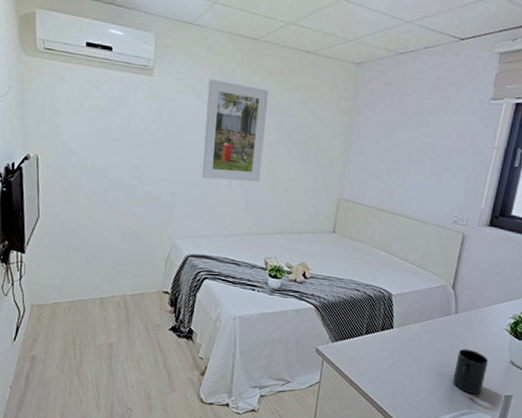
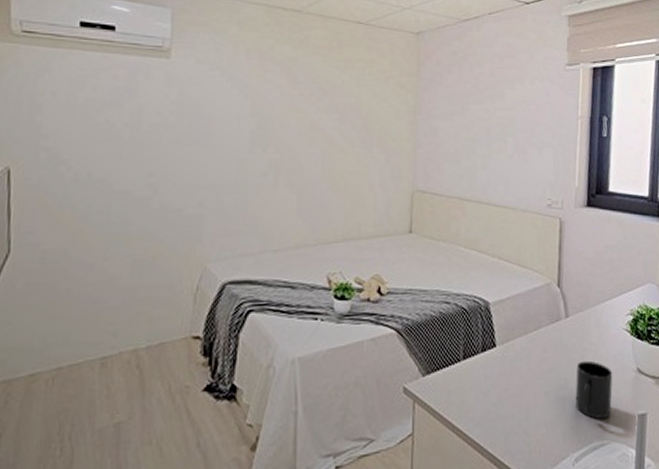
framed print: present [202,79,269,182] -> none [239,58,317,180]

